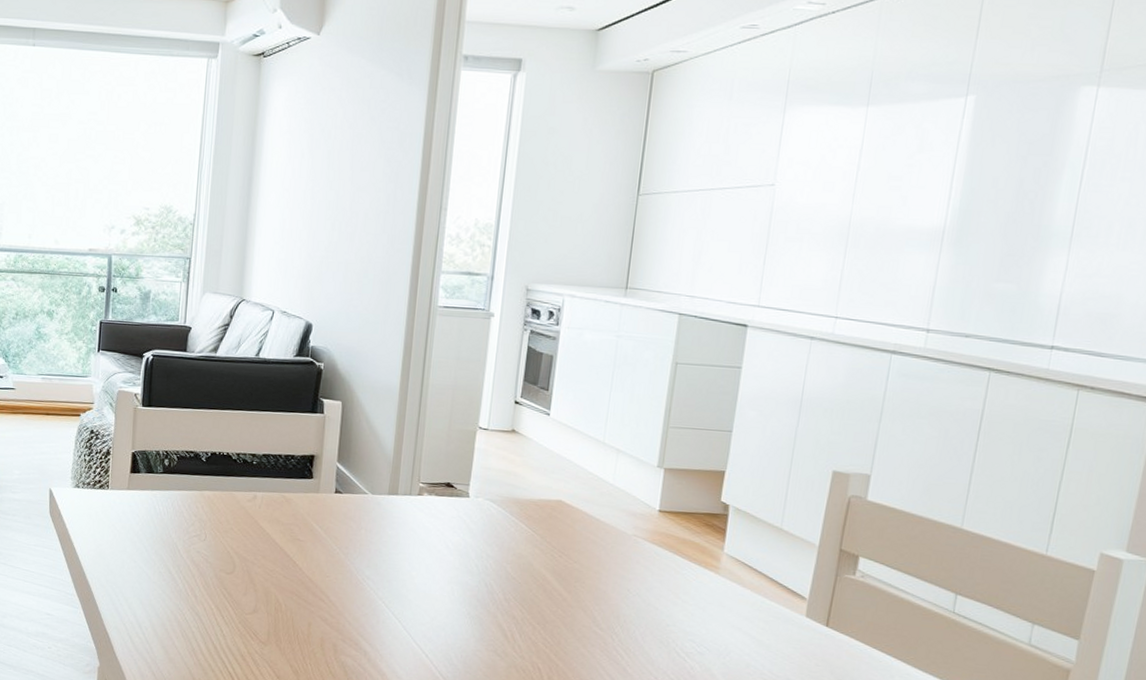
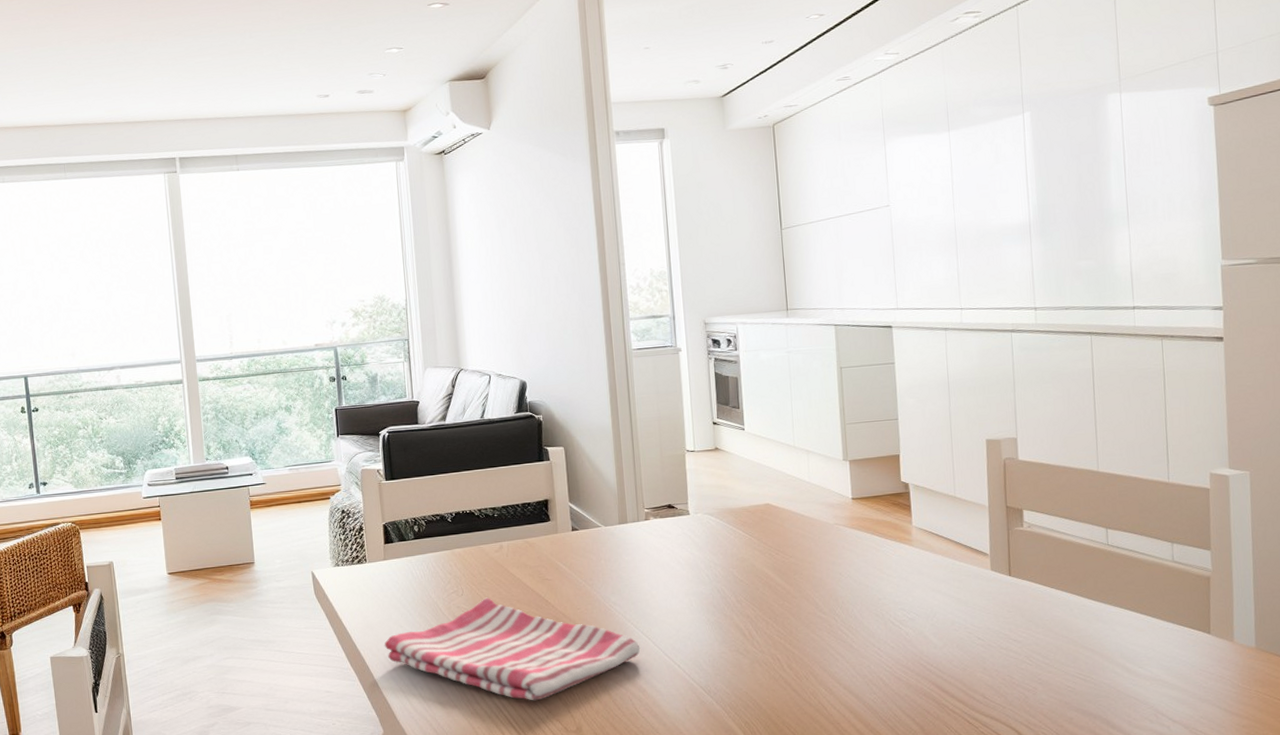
dish towel: none [113,547,388,663] -> present [384,597,641,701]

